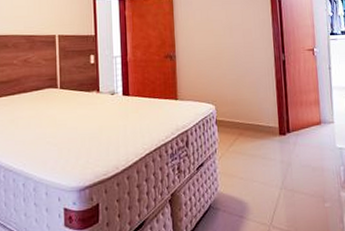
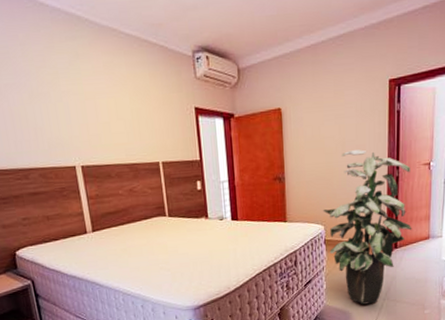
indoor plant: none [214,33,303,194] -> present [323,150,412,305]

